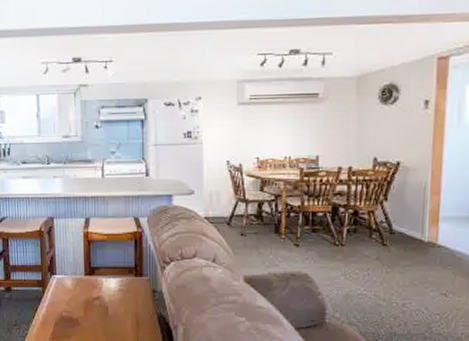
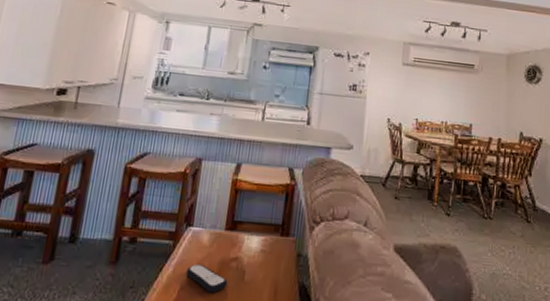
remote control: none [58,304,95,326] -> present [186,263,228,293]

